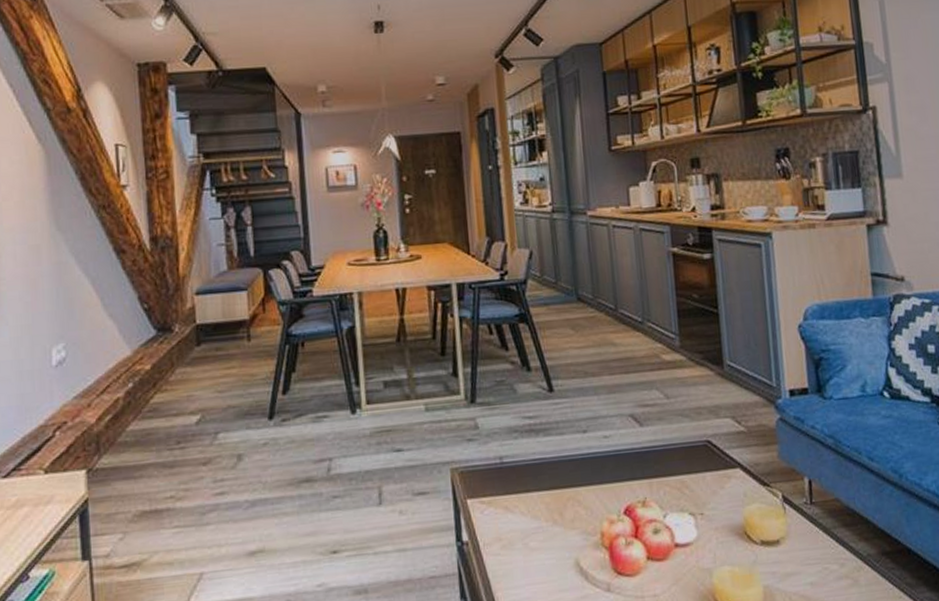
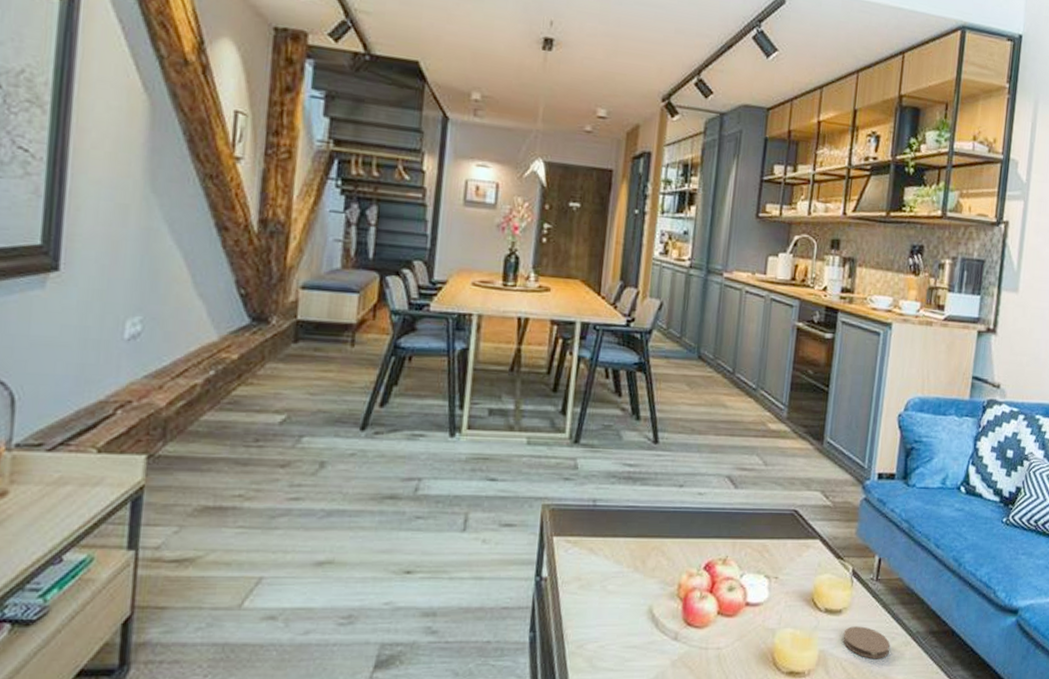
coaster: none [786,555,841,590] -> present [843,626,891,659]

